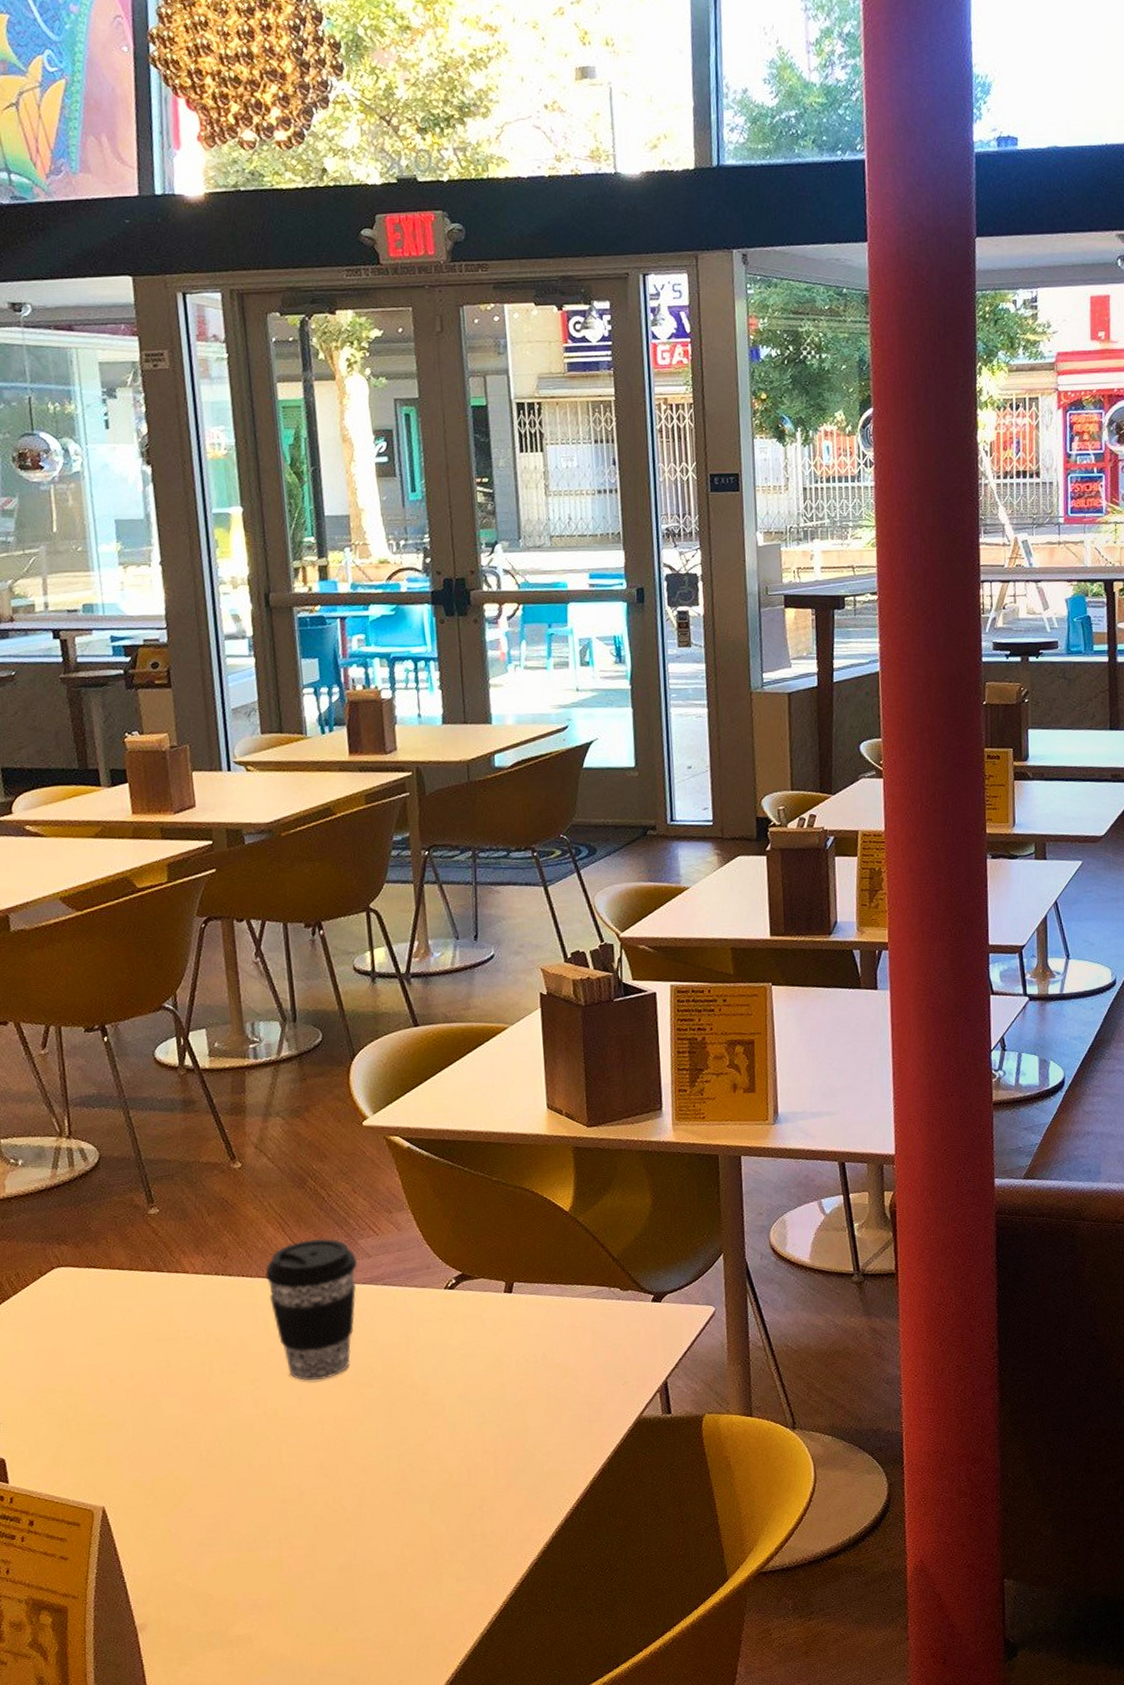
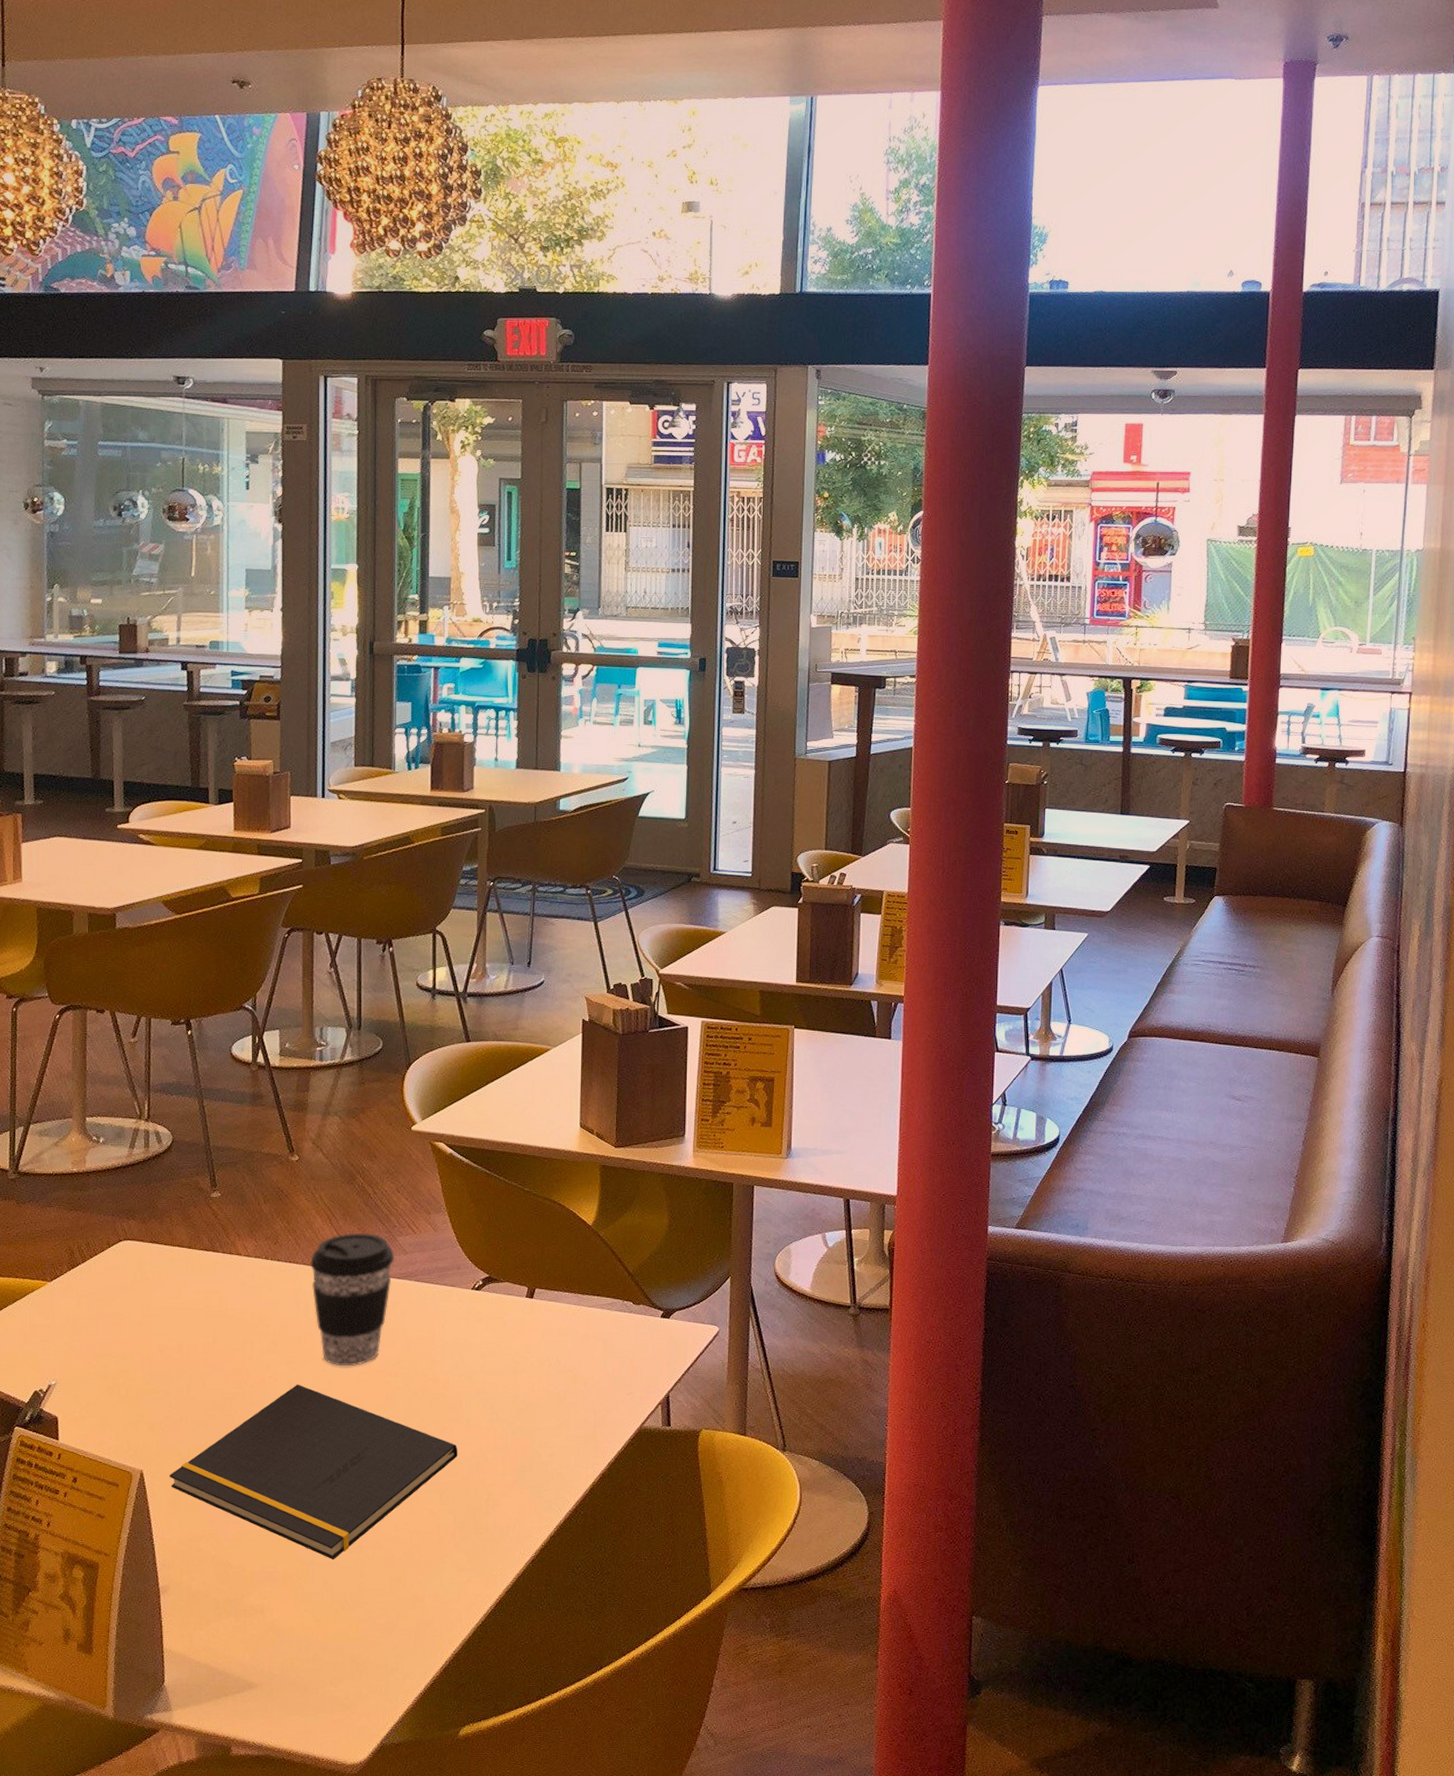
notepad: none [134,1403,446,1582] -> present [169,1384,458,1560]

